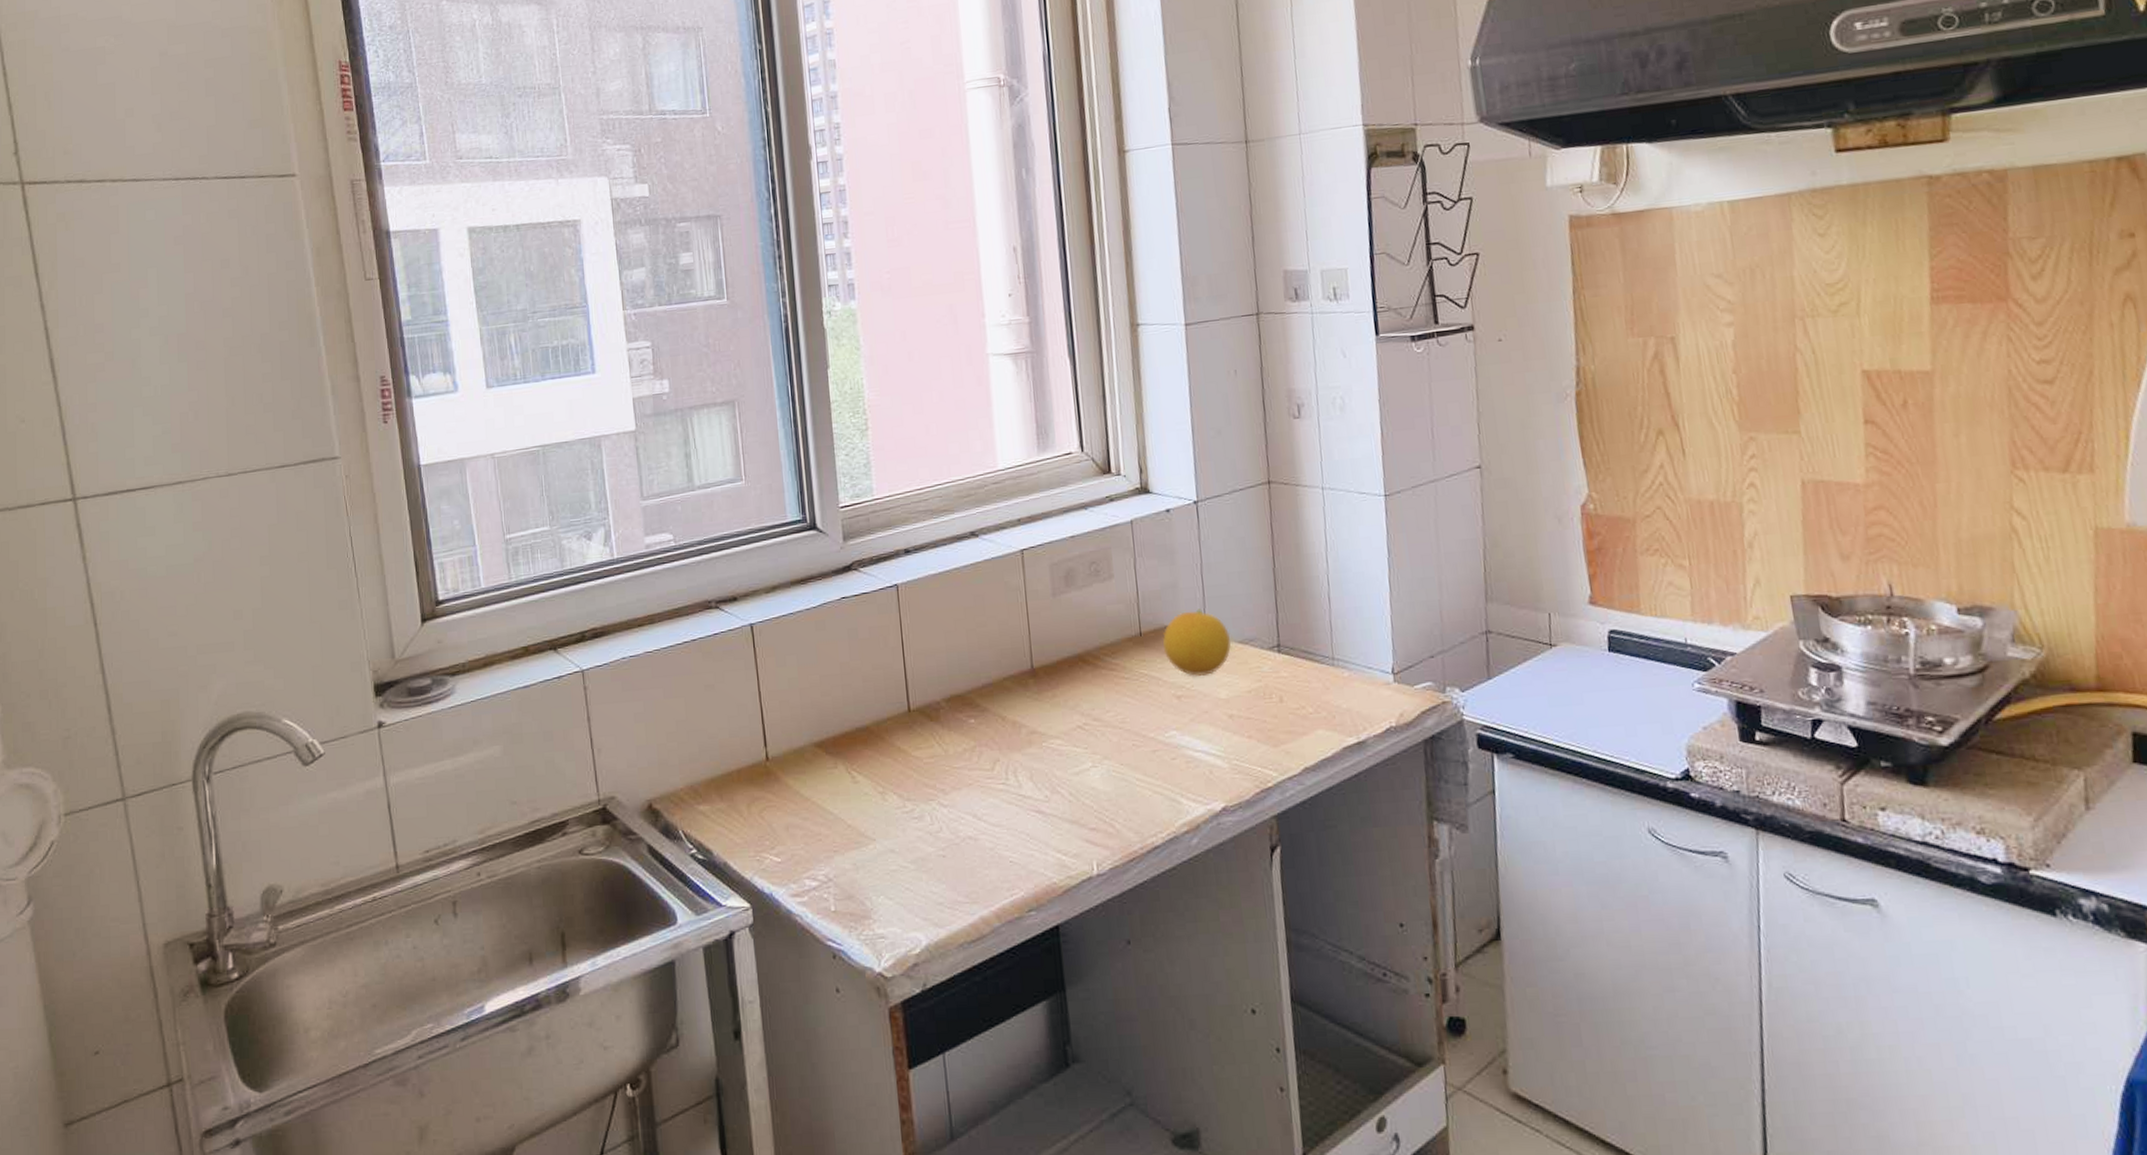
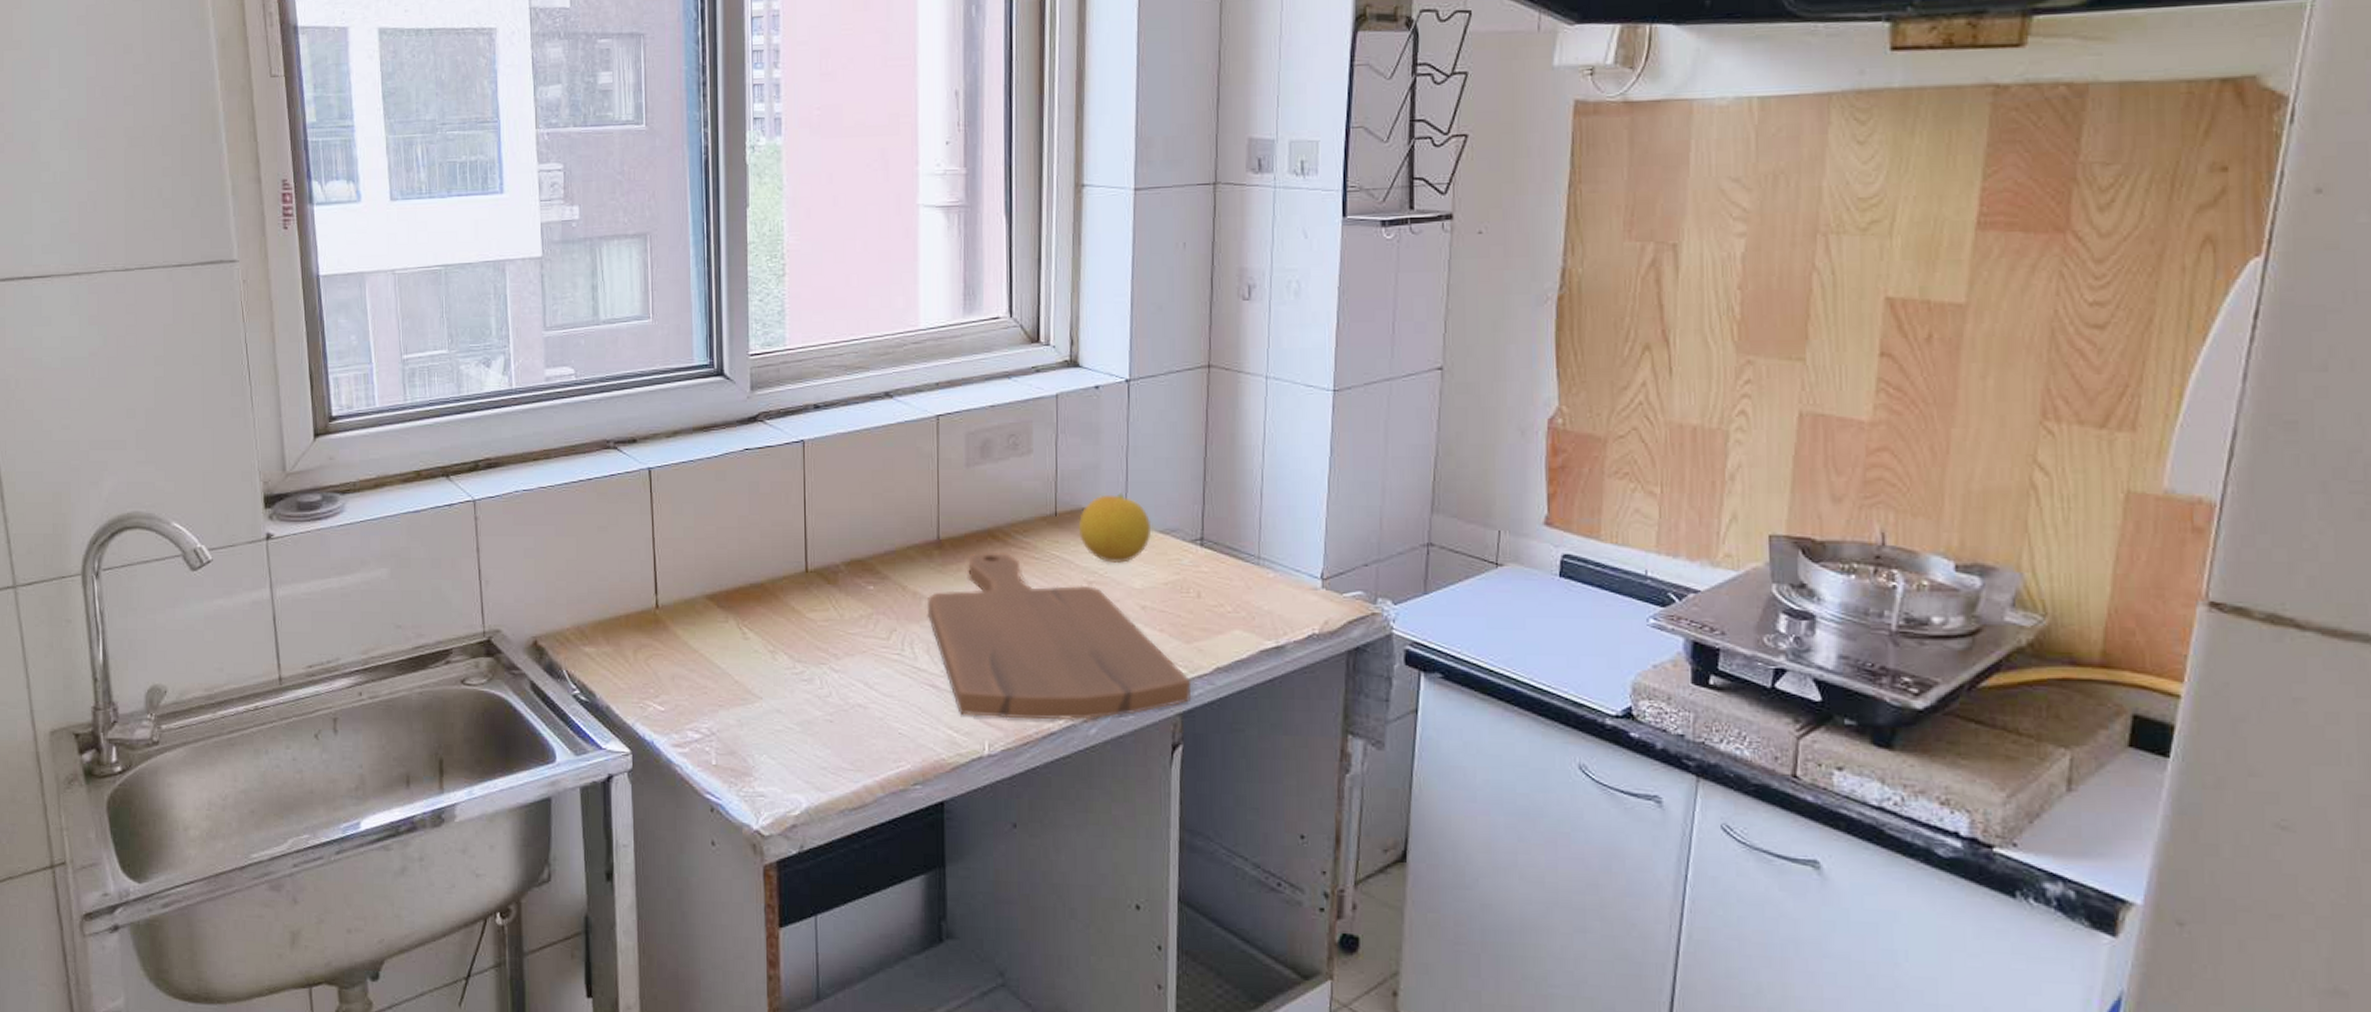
cutting board: none [1027,675,1284,838] -> present [927,551,1192,720]

